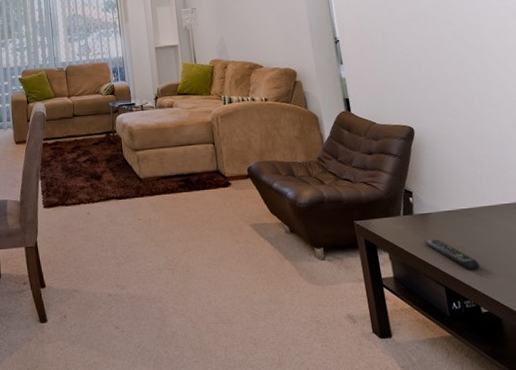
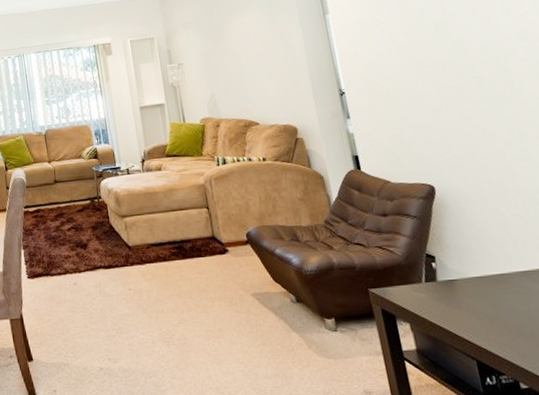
remote control: present [424,239,480,270] -> none [451,308,517,342]

